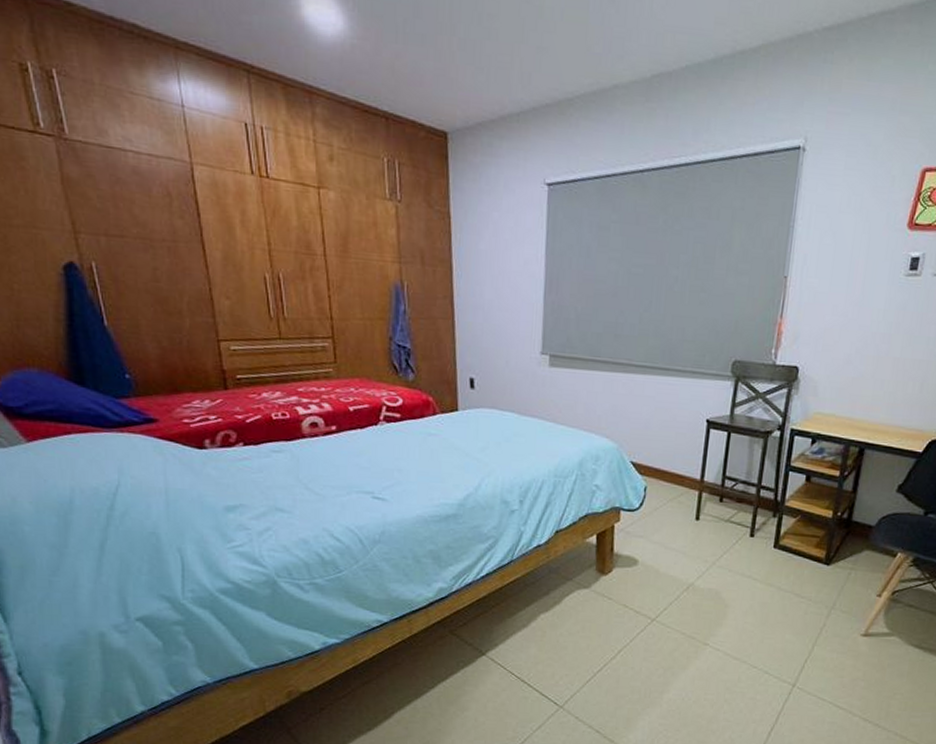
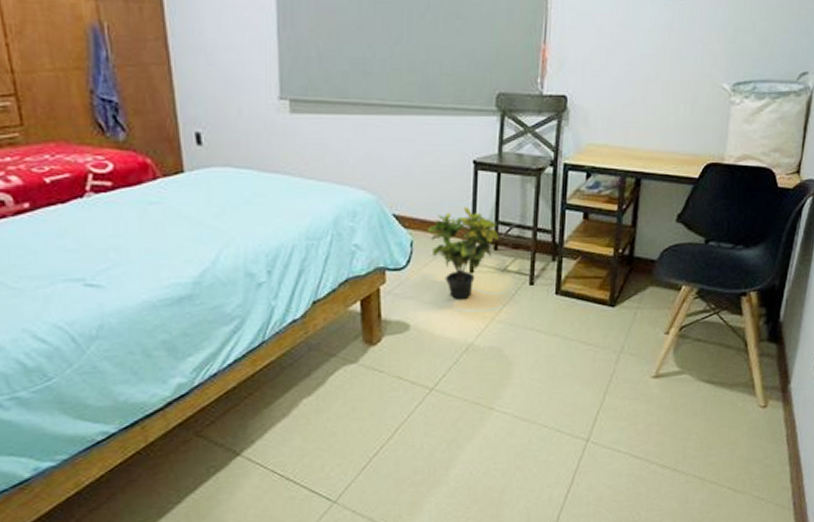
potted plant: none [660,460,725,544] -> present [427,207,499,301]

